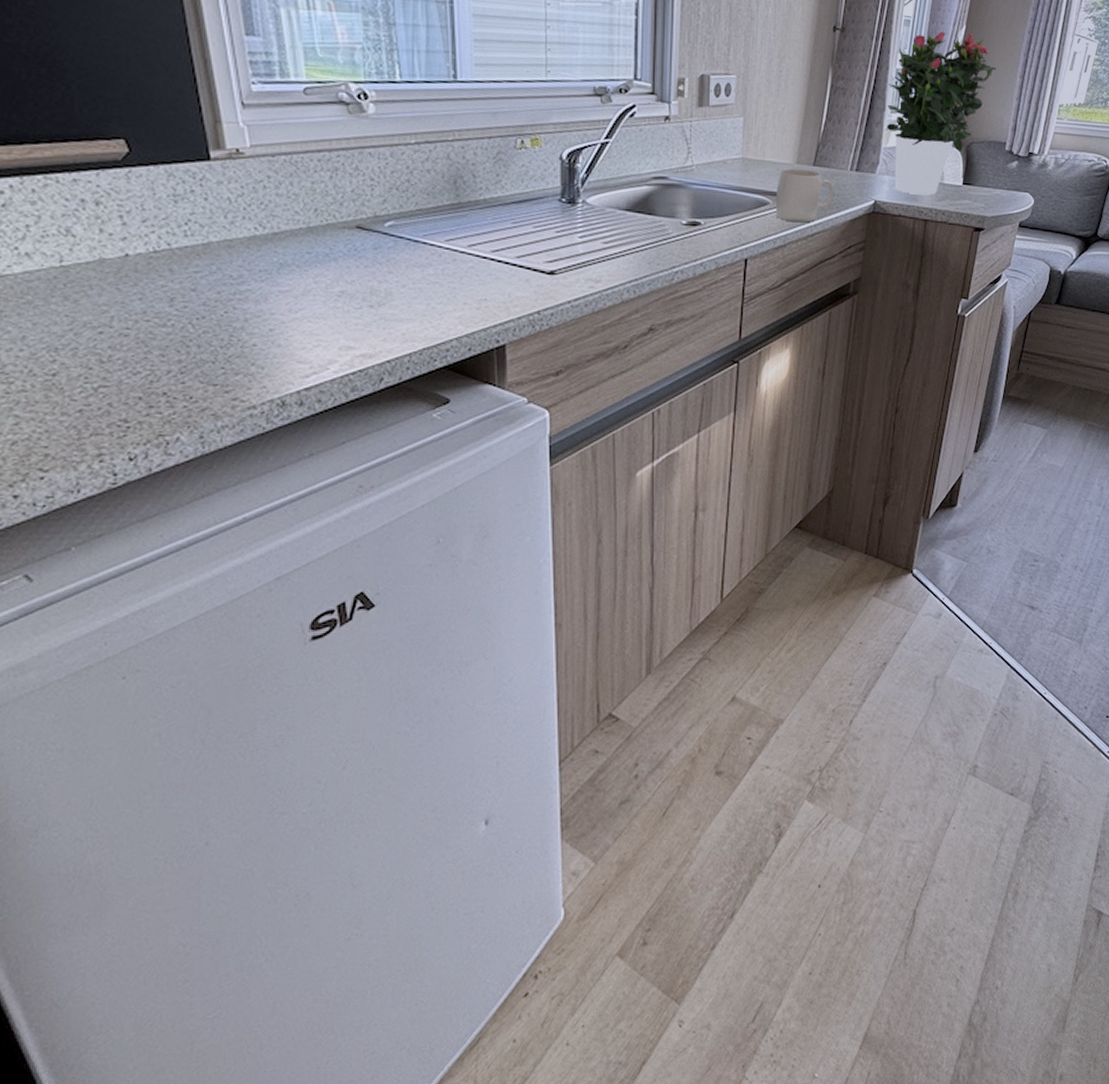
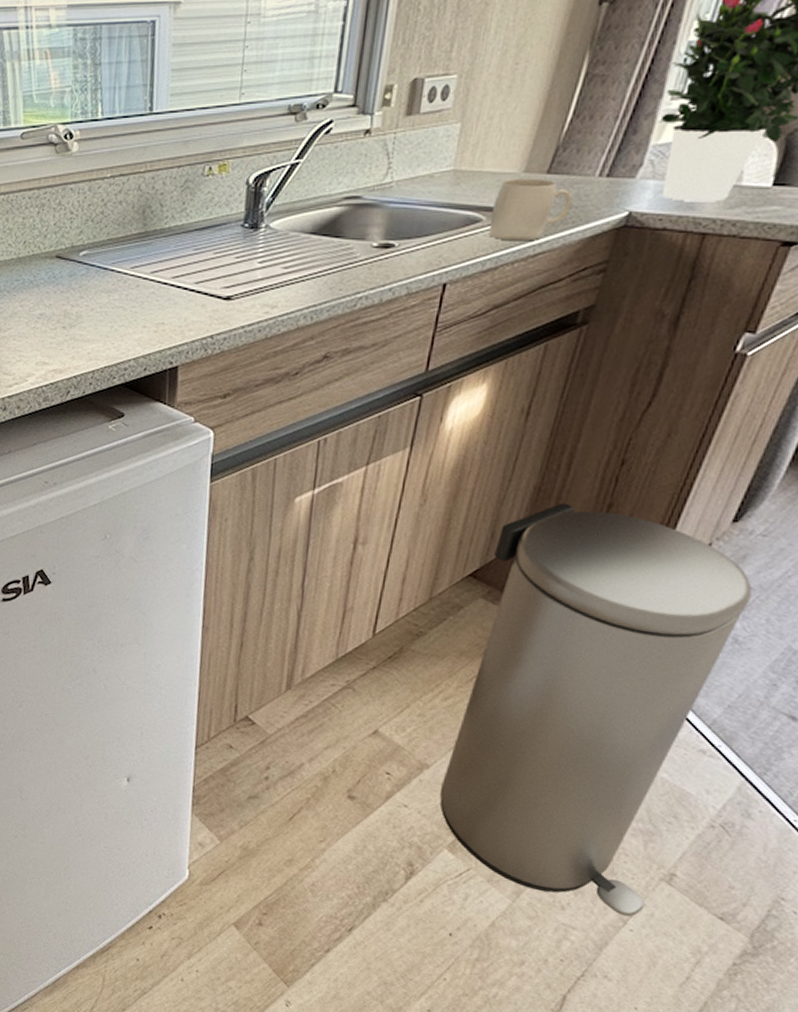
pedal bin: none [796,450,993,817] -> present [439,502,752,917]

